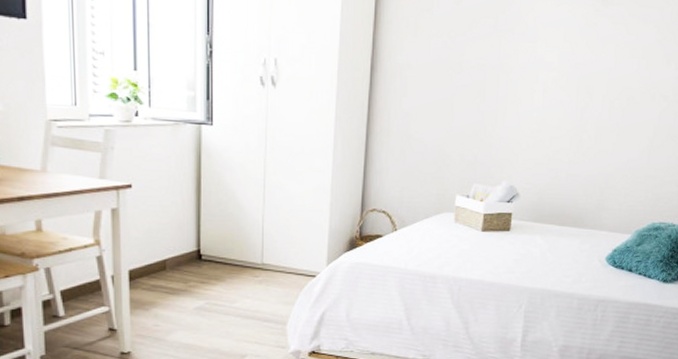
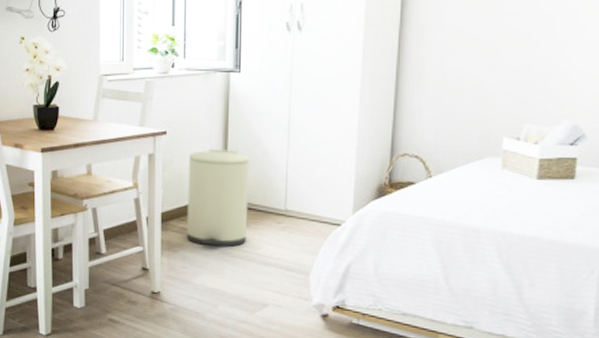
pedal bin: none [158,204,225,303] -> present [187,149,250,247]

